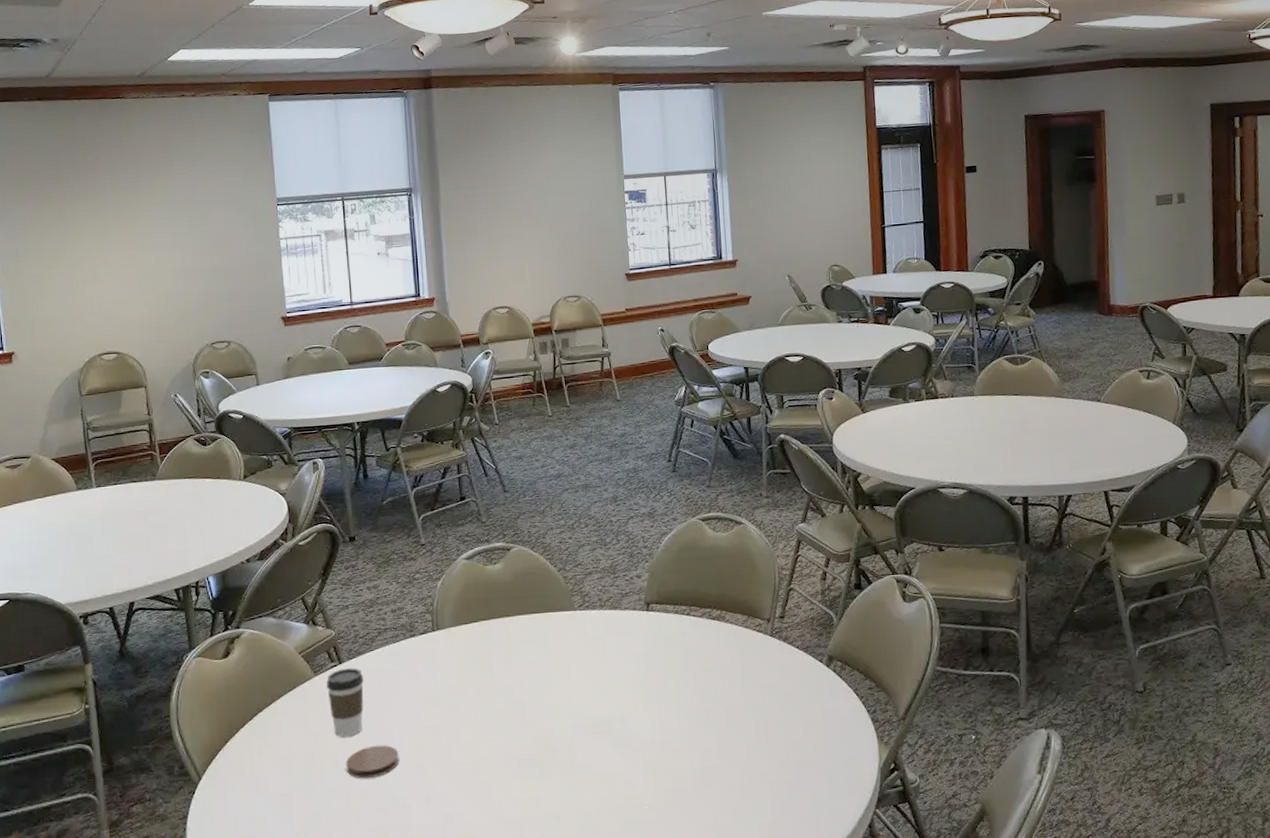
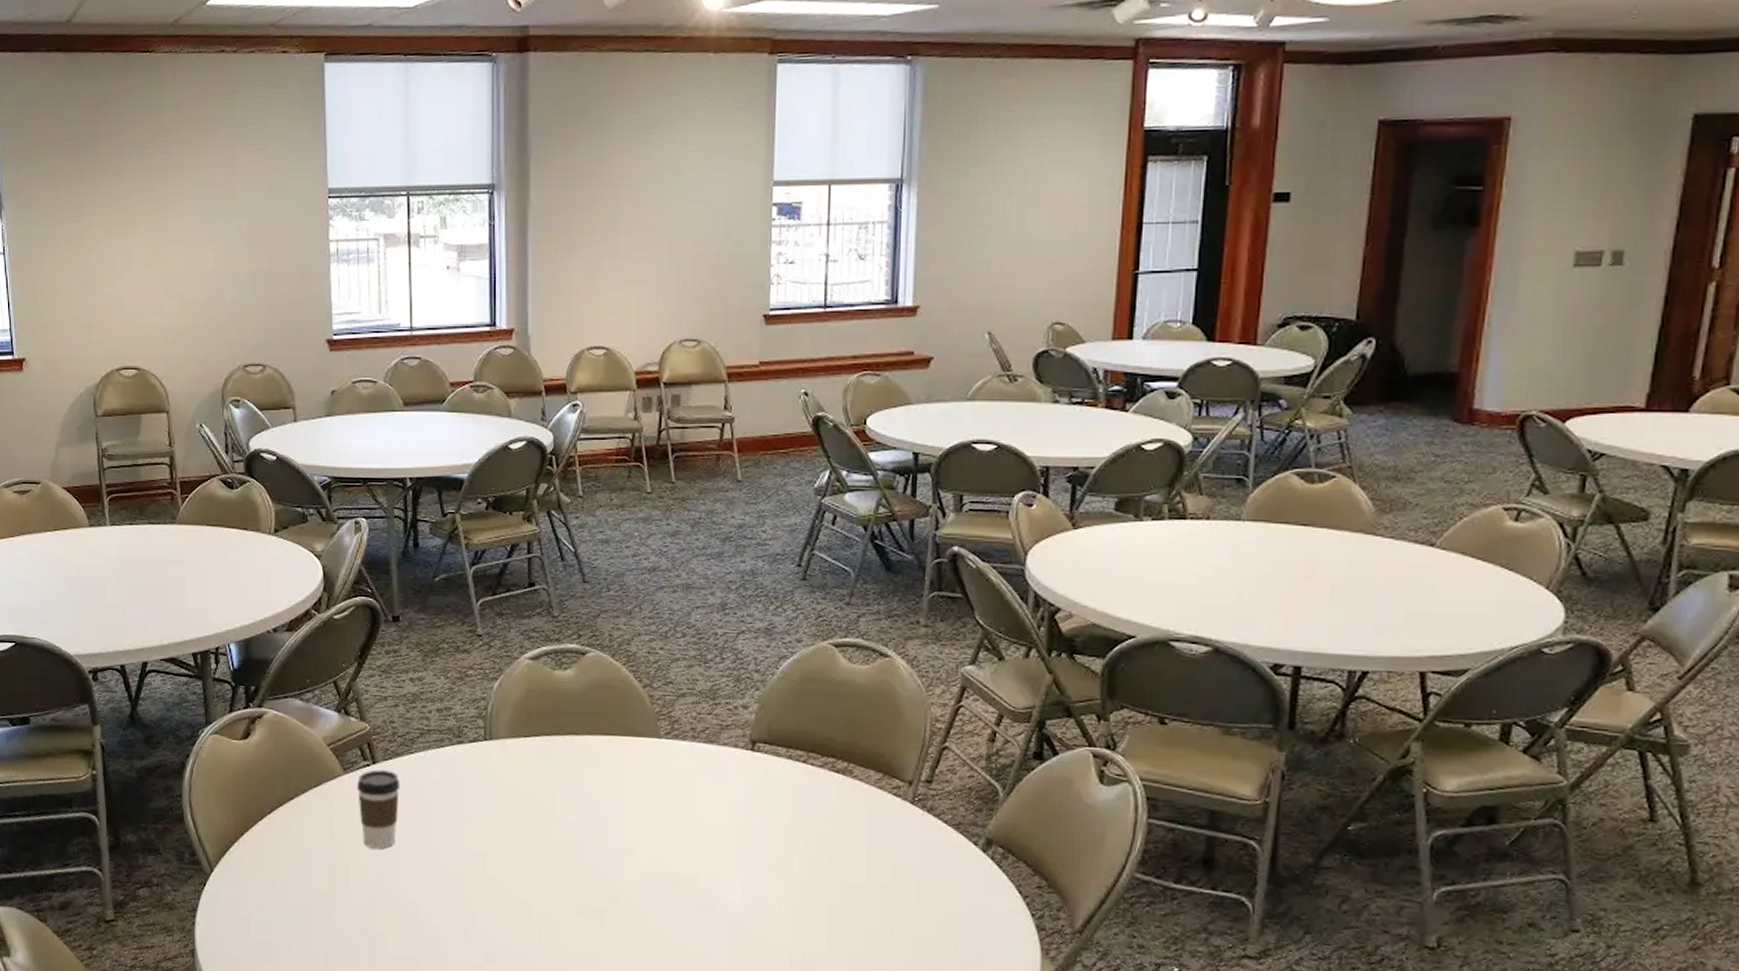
coaster: present [346,745,400,779] -> none [375,863,436,900]

